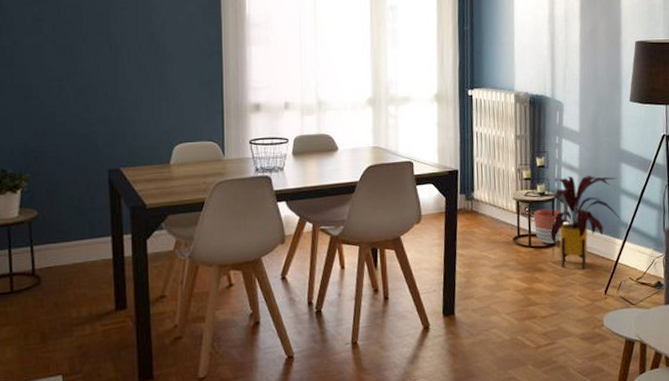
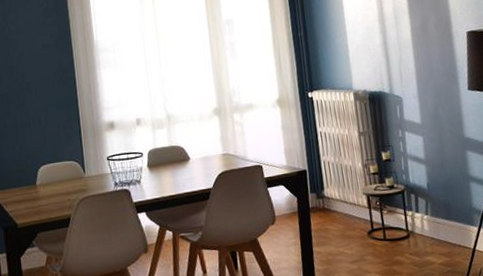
house plant: present [530,175,622,270] -> none [381,165,474,259]
planter: present [534,209,562,244] -> none [385,201,415,236]

